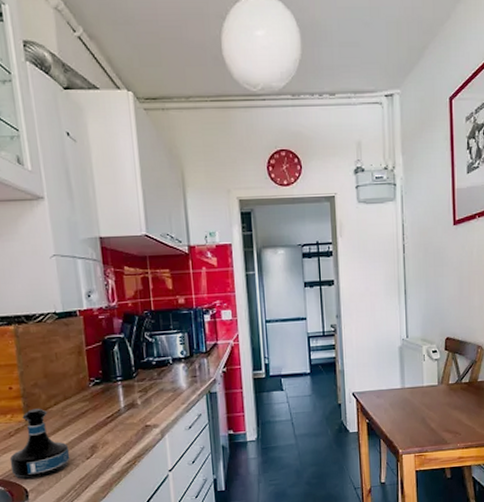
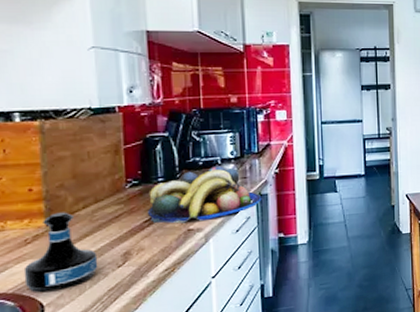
fruit bowl: none [109,365,212,420] -> present [148,165,262,224]

